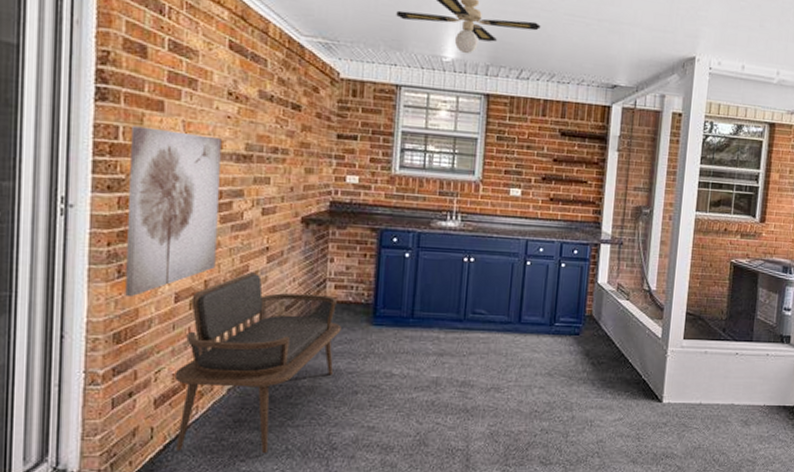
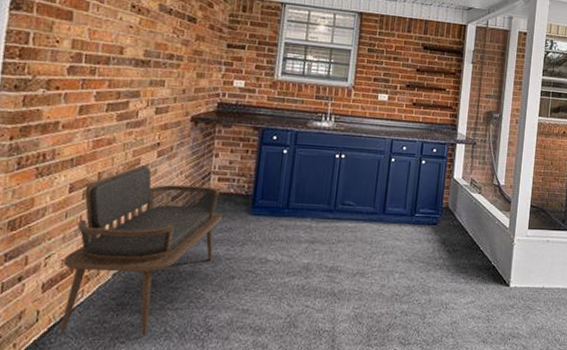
wall art: present [125,126,222,298] -> none [23,32,123,188]

